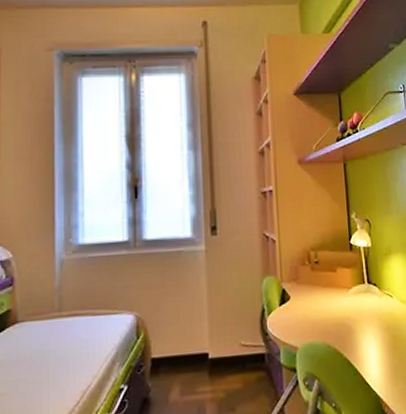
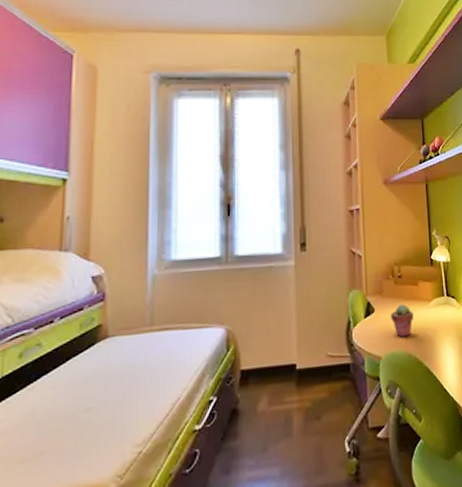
potted succulent: none [306,291,332,327] -> present [390,303,414,338]

